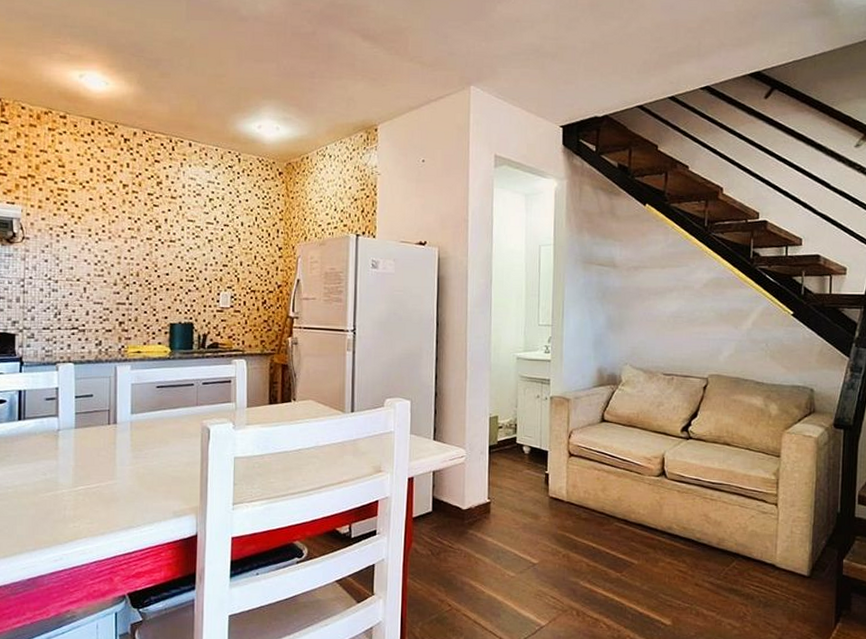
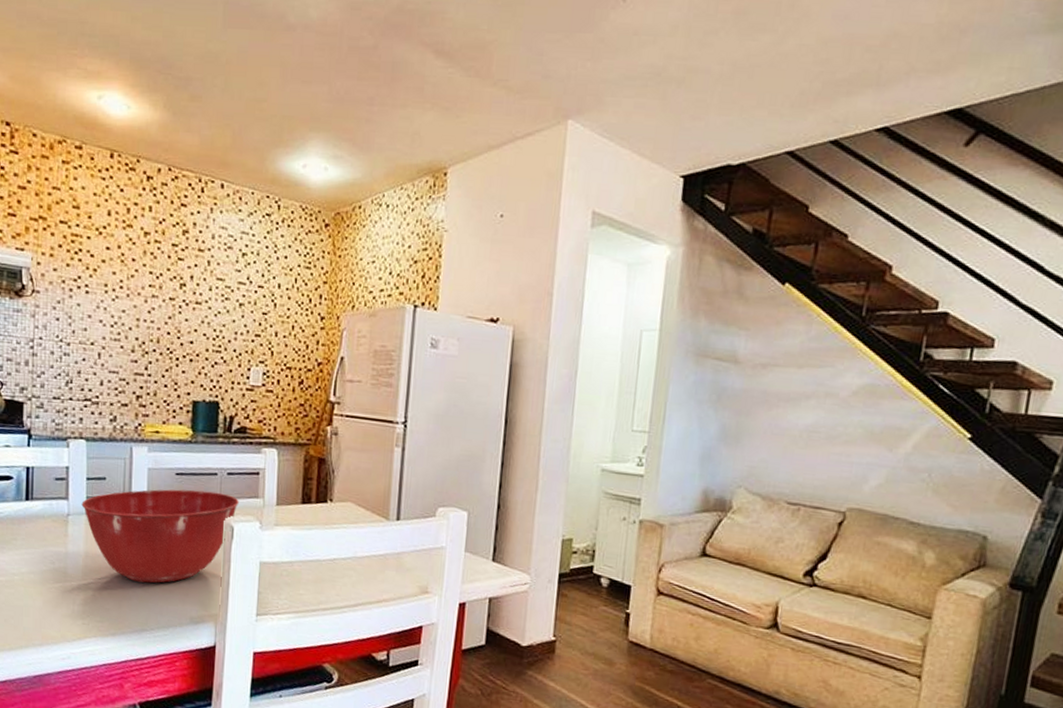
mixing bowl: none [71,399,214,485] -> present [81,489,239,583]

